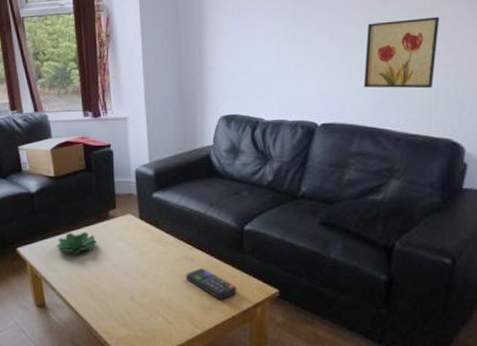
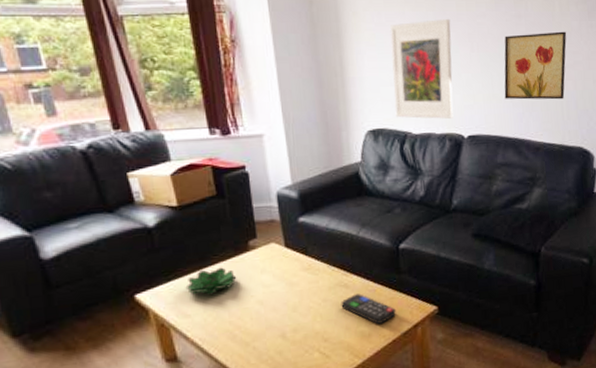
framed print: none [248,9,311,107] -> present [389,19,453,119]

